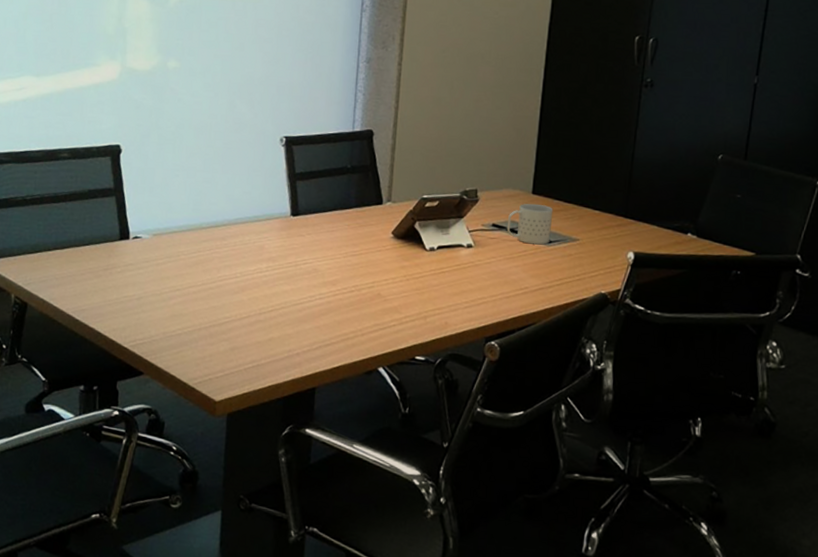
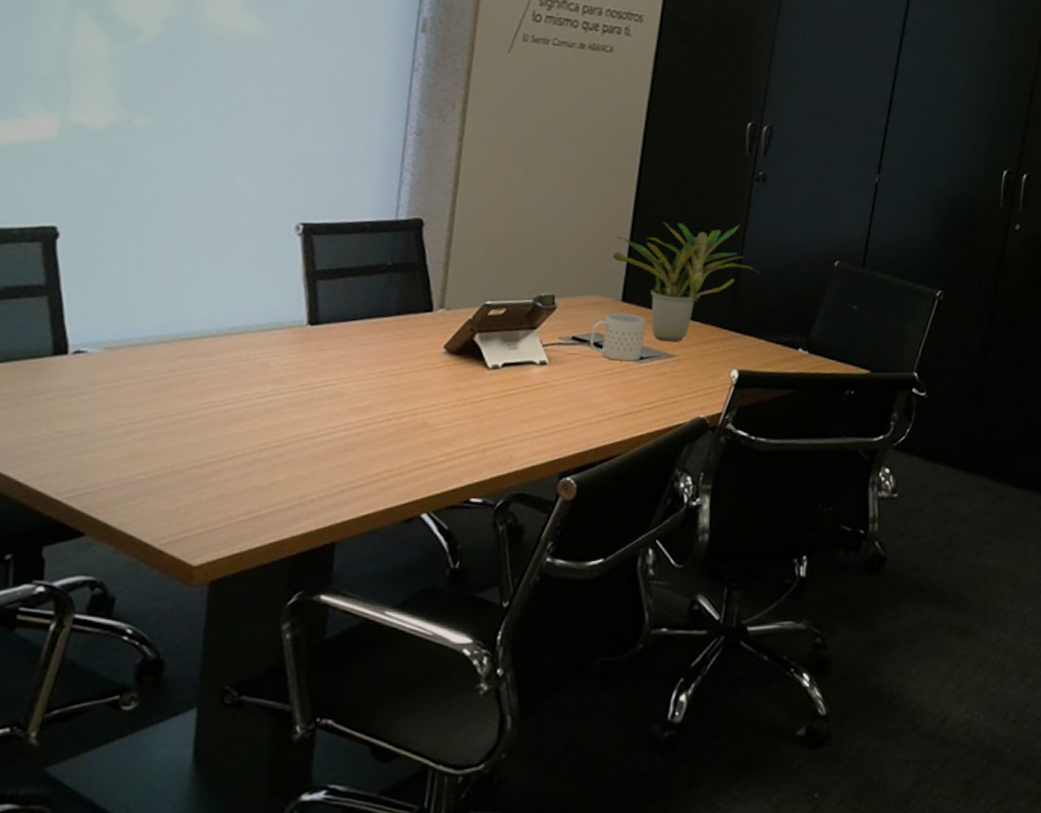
potted plant: none [523,125,650,228] -> present [612,223,759,342]

